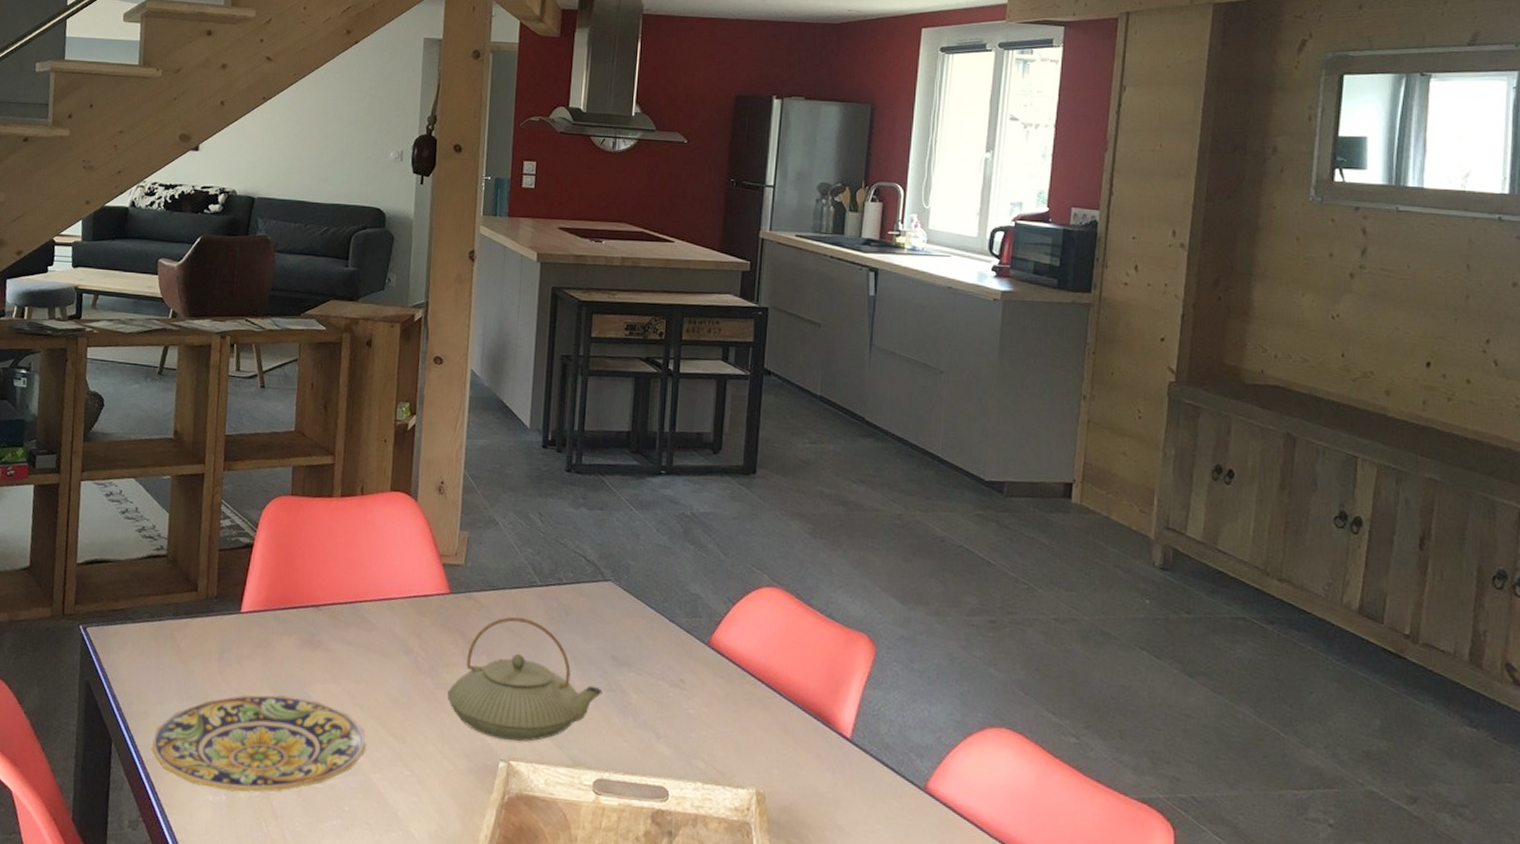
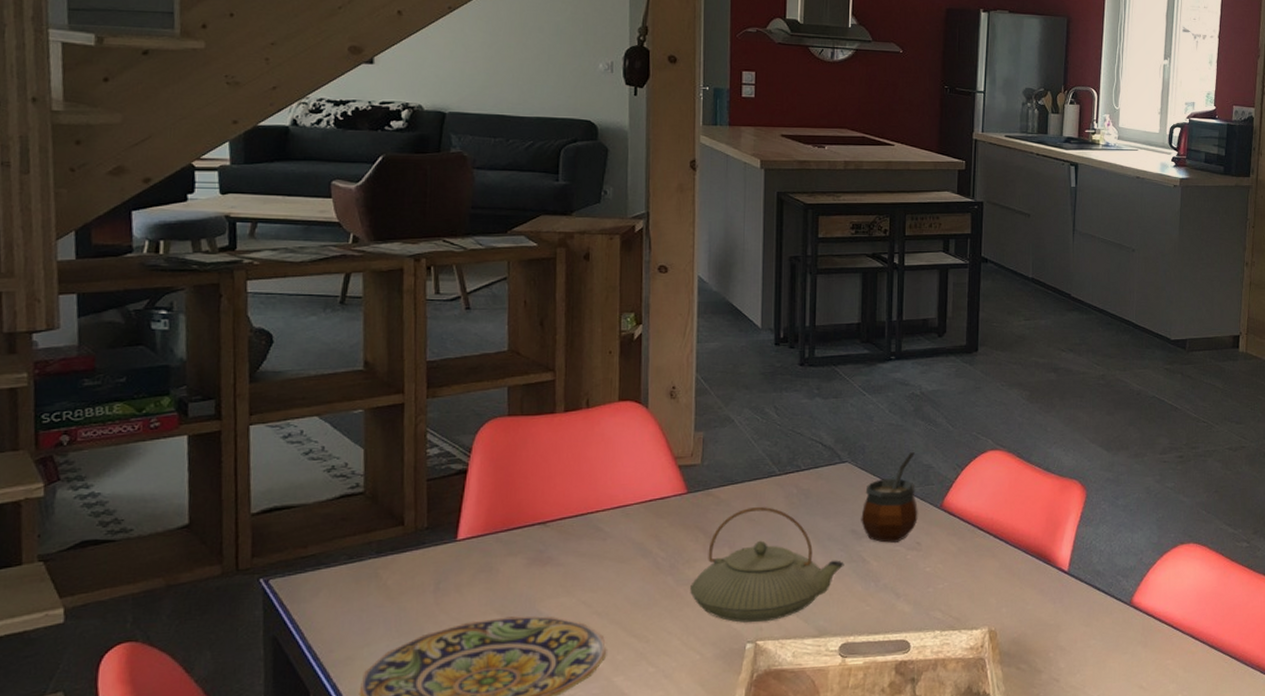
gourd: none [622,578,684,676] -> present [861,452,918,543]

